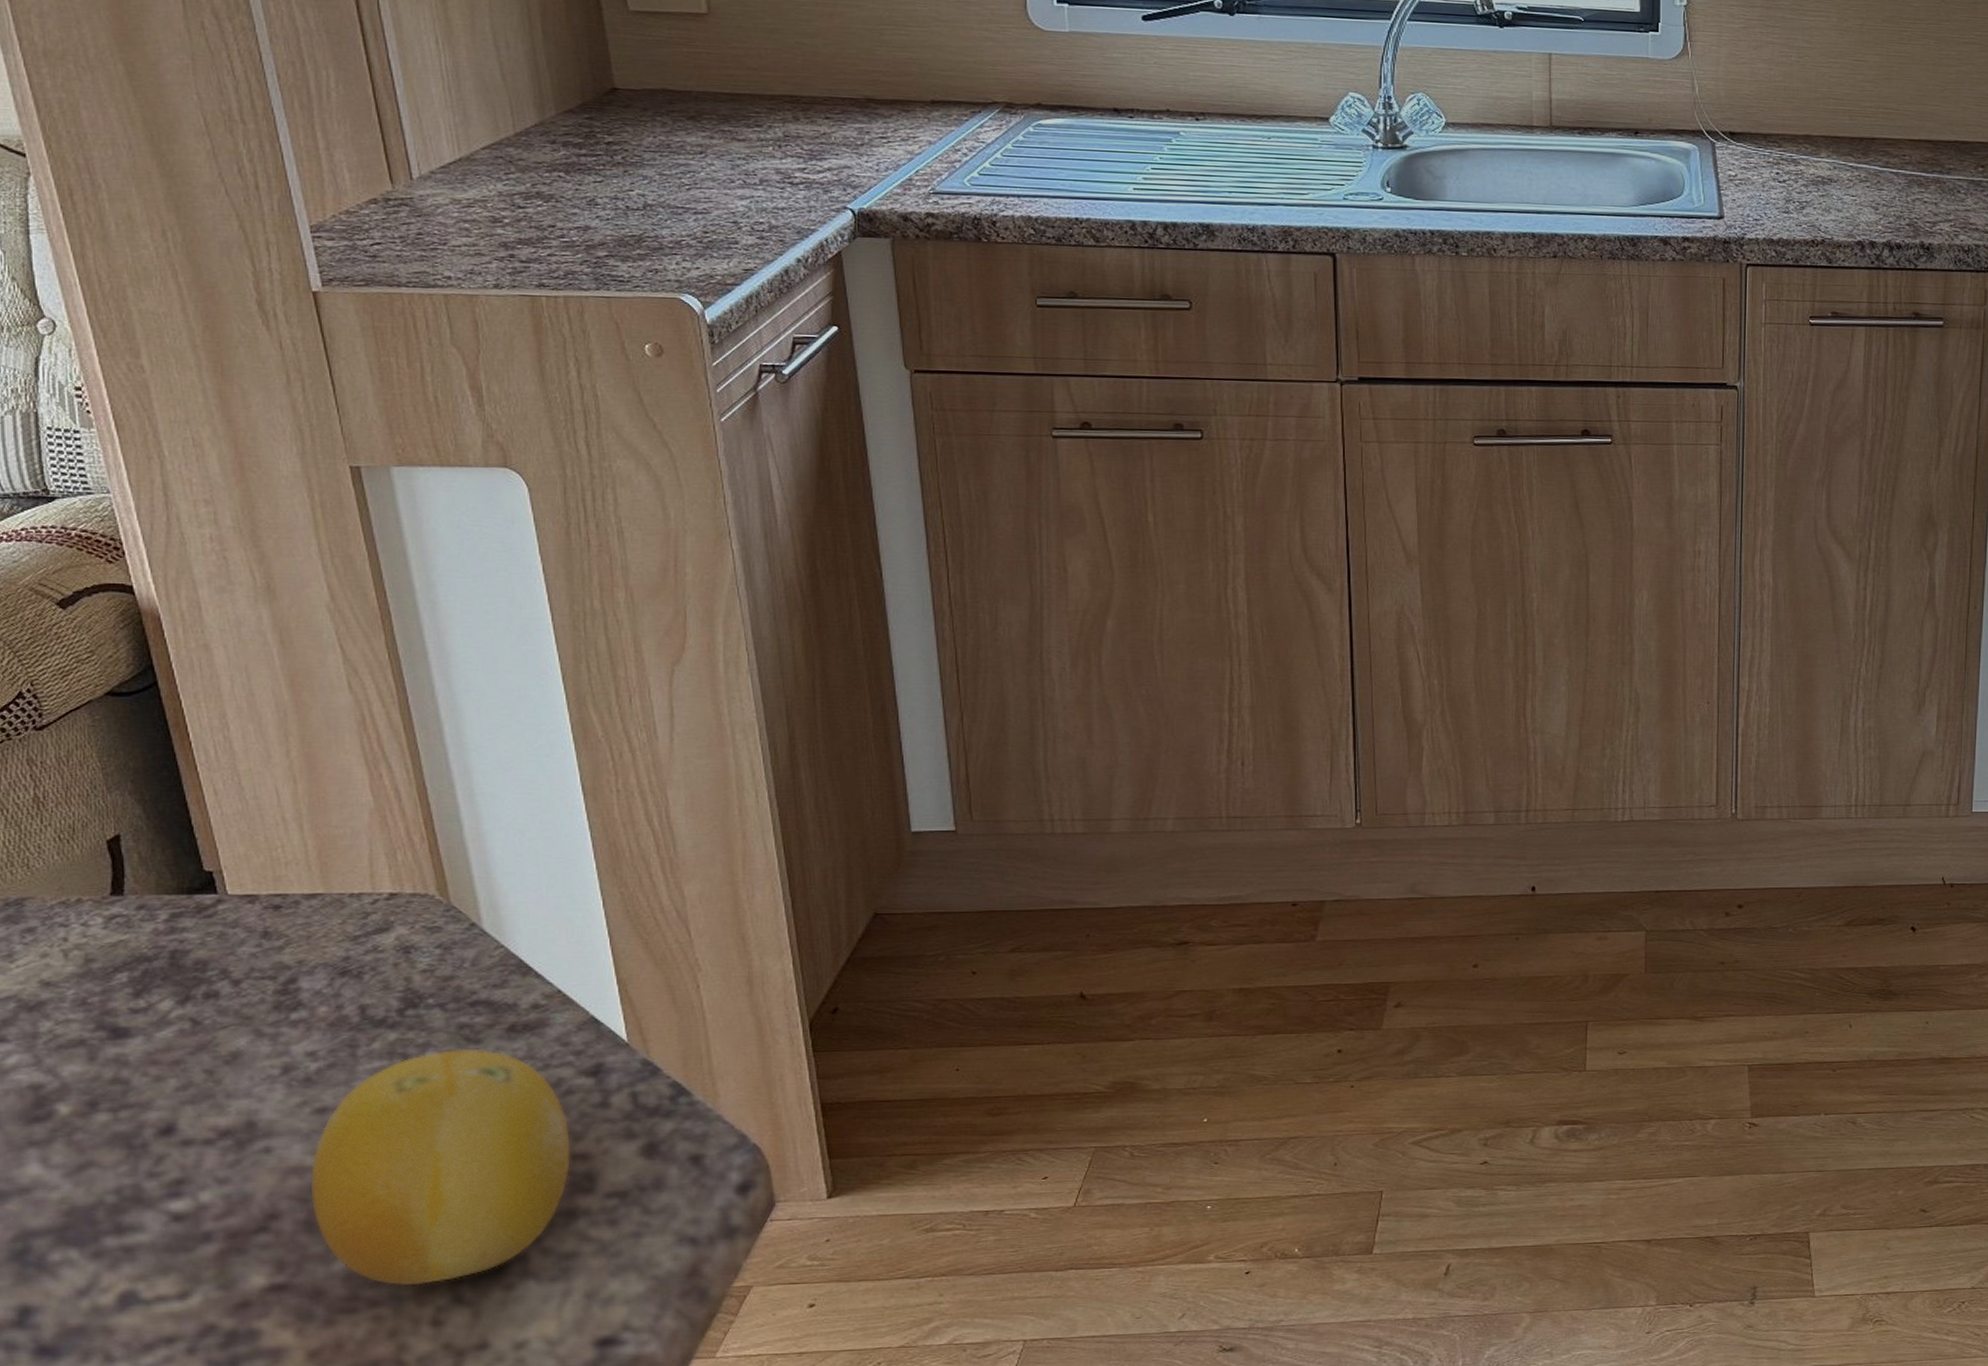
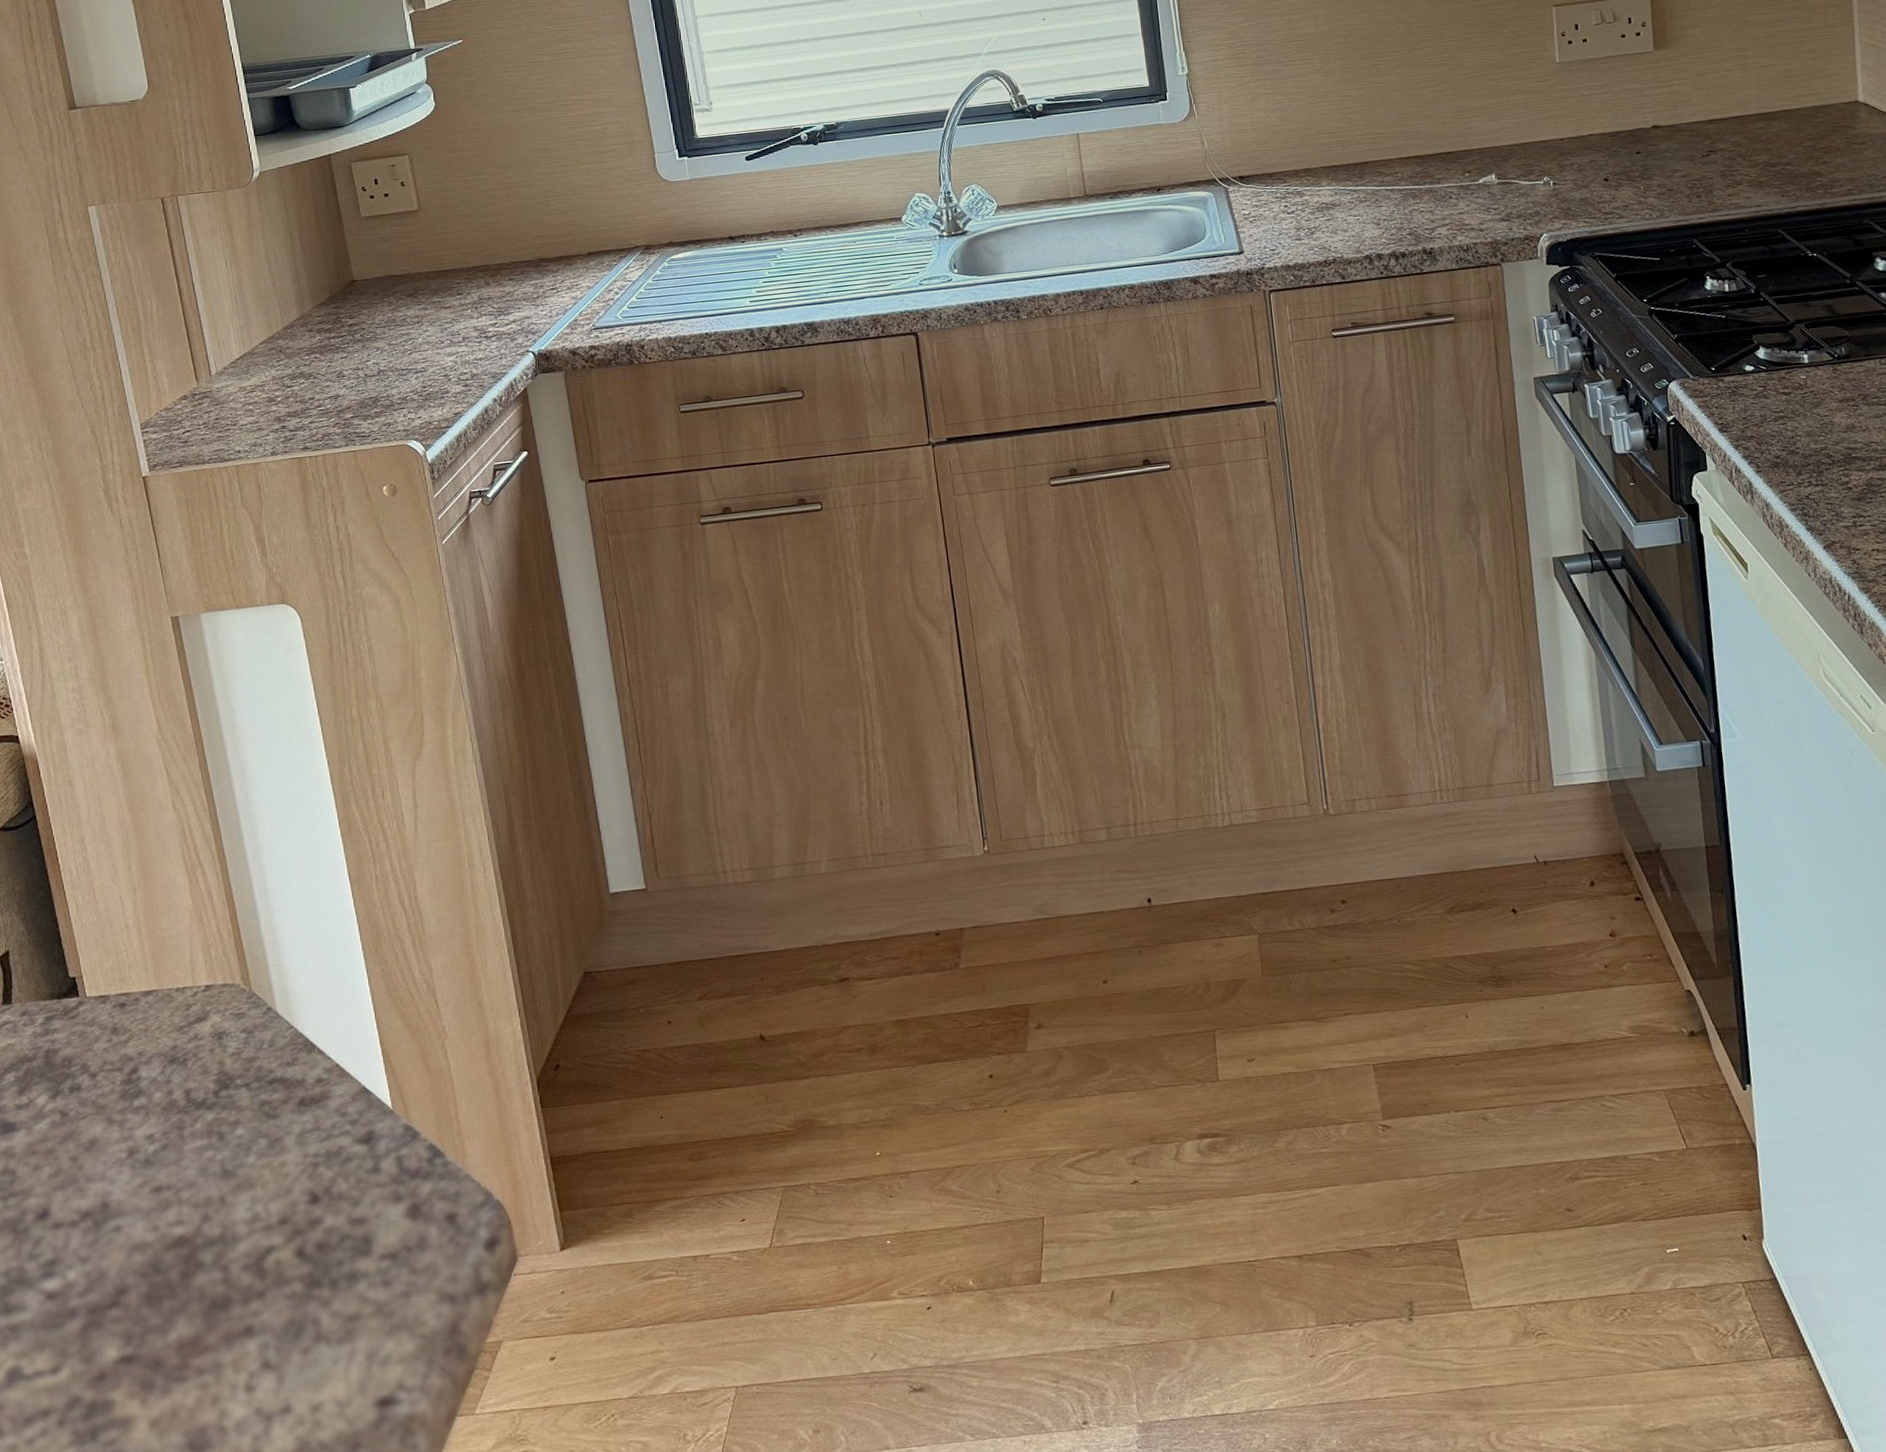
fruit: present [310,1048,571,1286] -> none [150,1123,352,1354]

